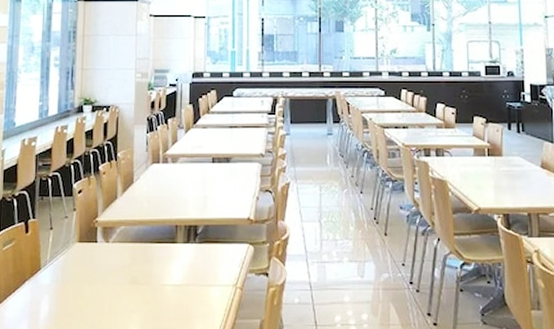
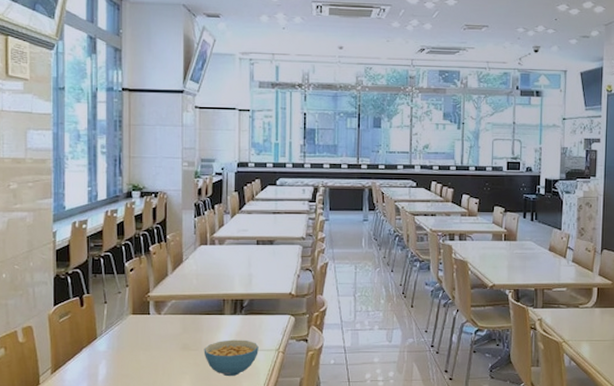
cereal bowl: none [154,272,214,317] -> present [204,340,259,377]

